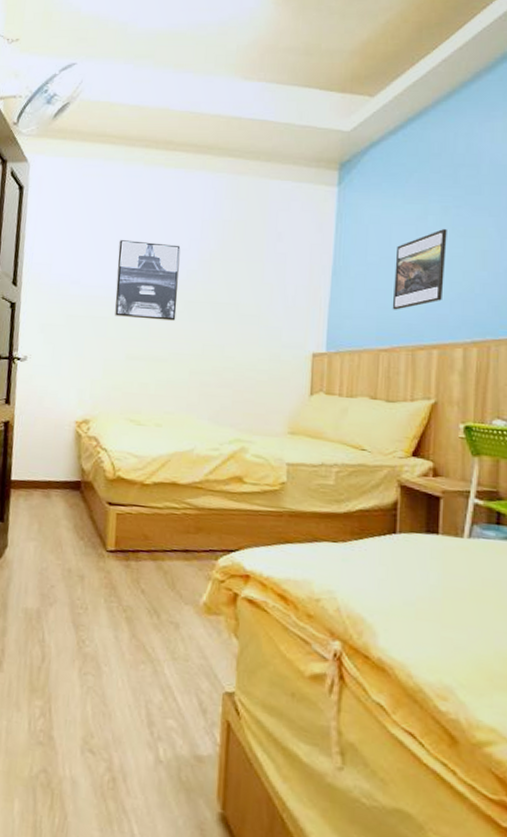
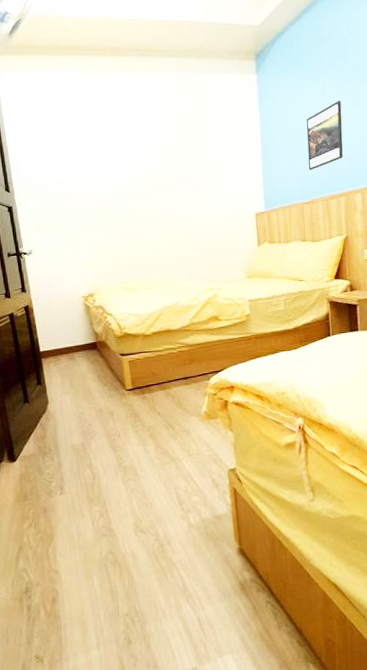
wall art: present [115,240,181,321] -> none [89,139,147,206]

